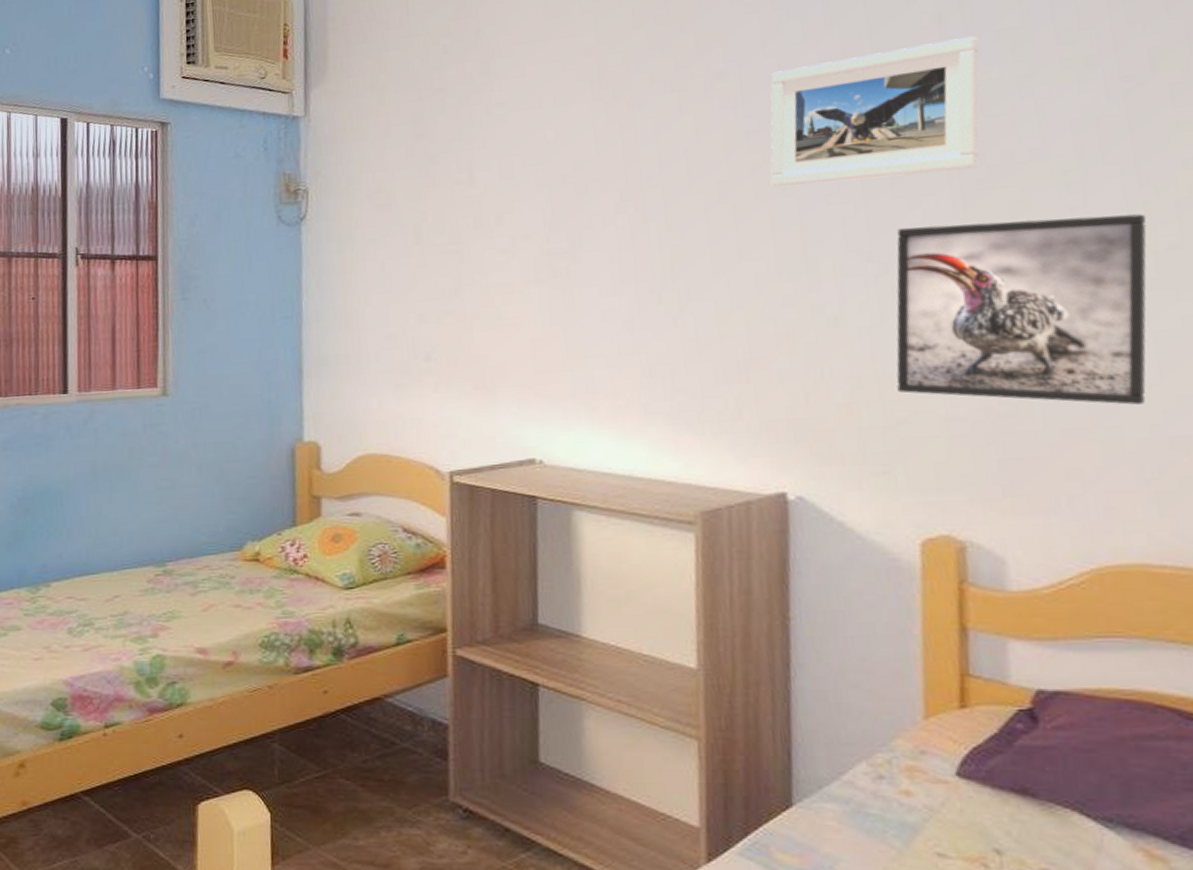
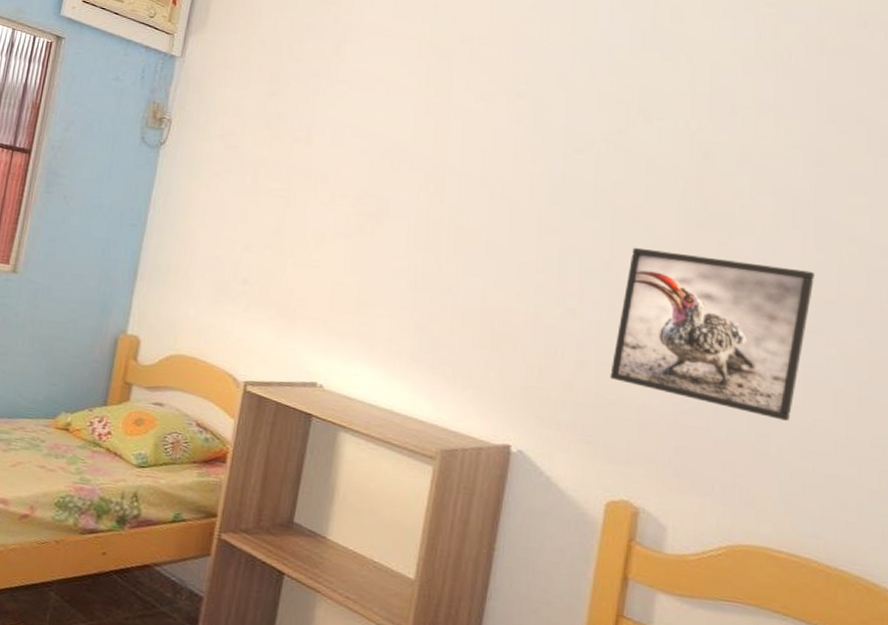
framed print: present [770,35,980,188] -> none [544,102,720,211]

